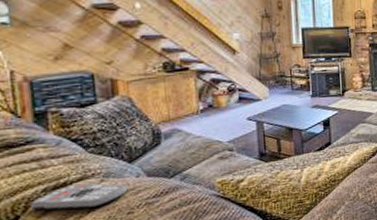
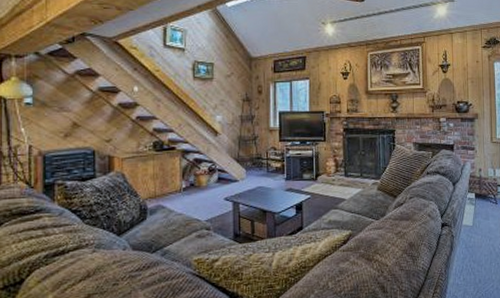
remote control: present [29,183,128,210] -> none [32,253,115,277]

